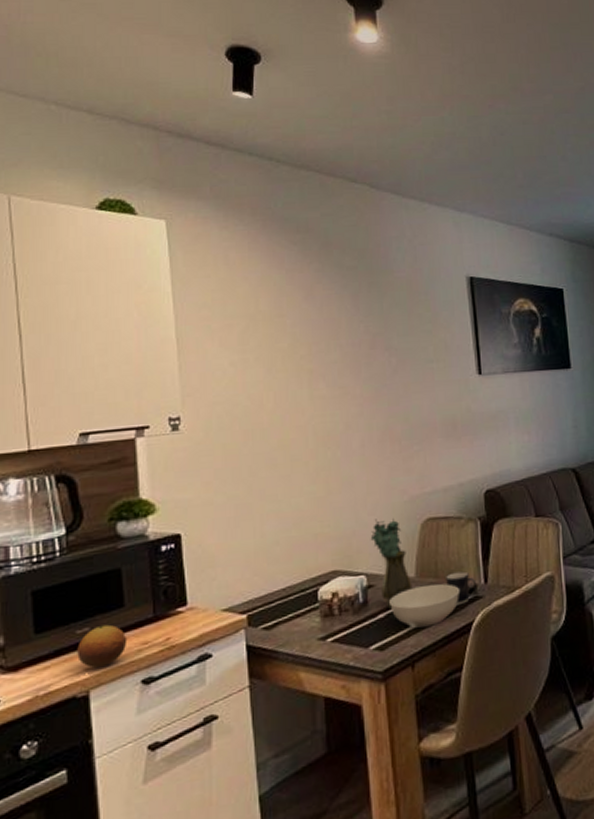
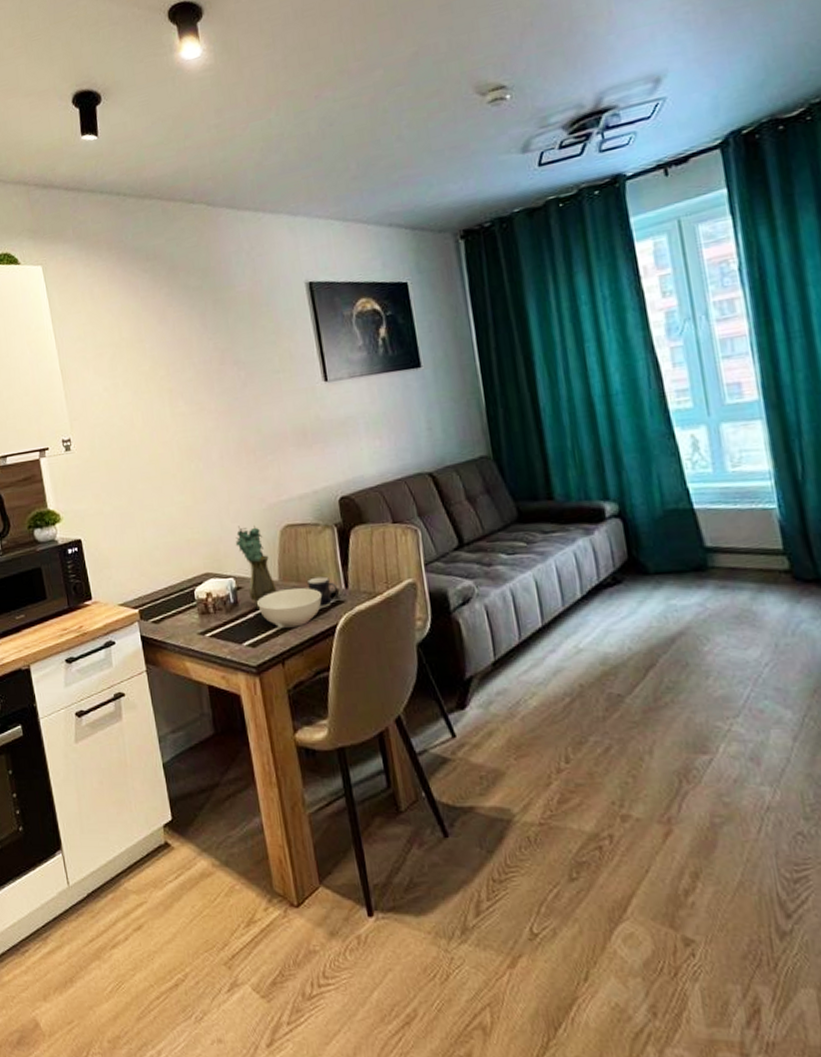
fruit: present [77,624,128,669] -> none [18,613,52,648]

